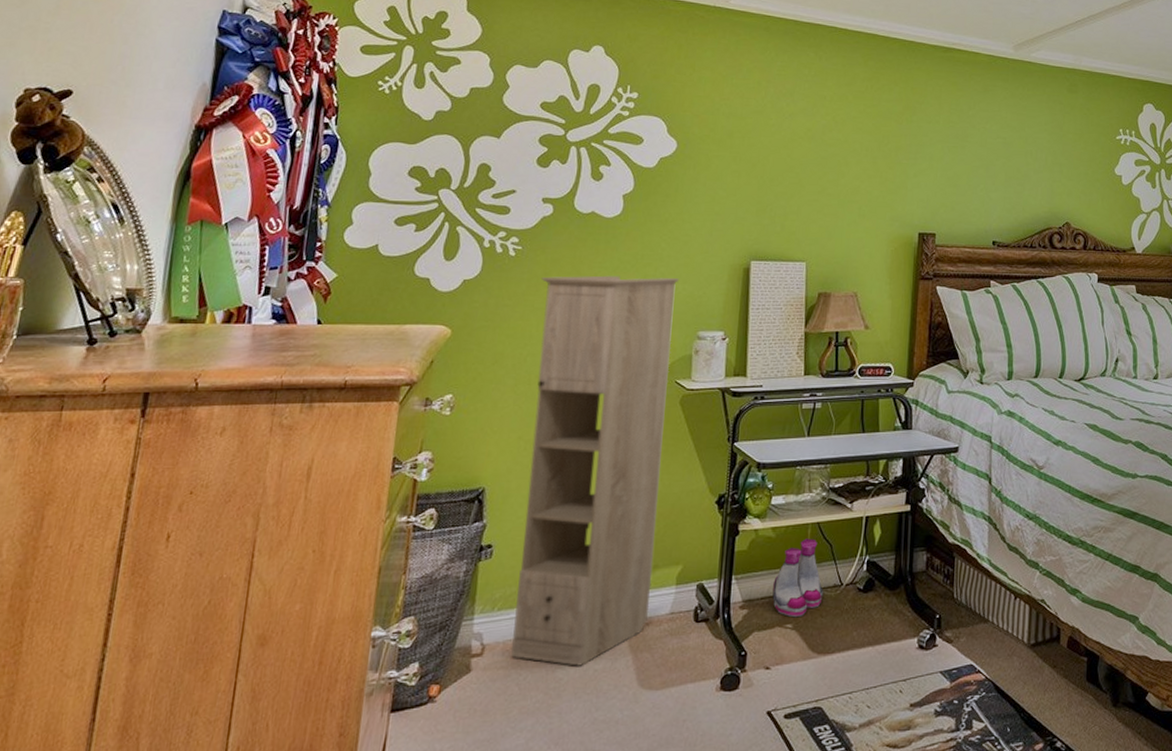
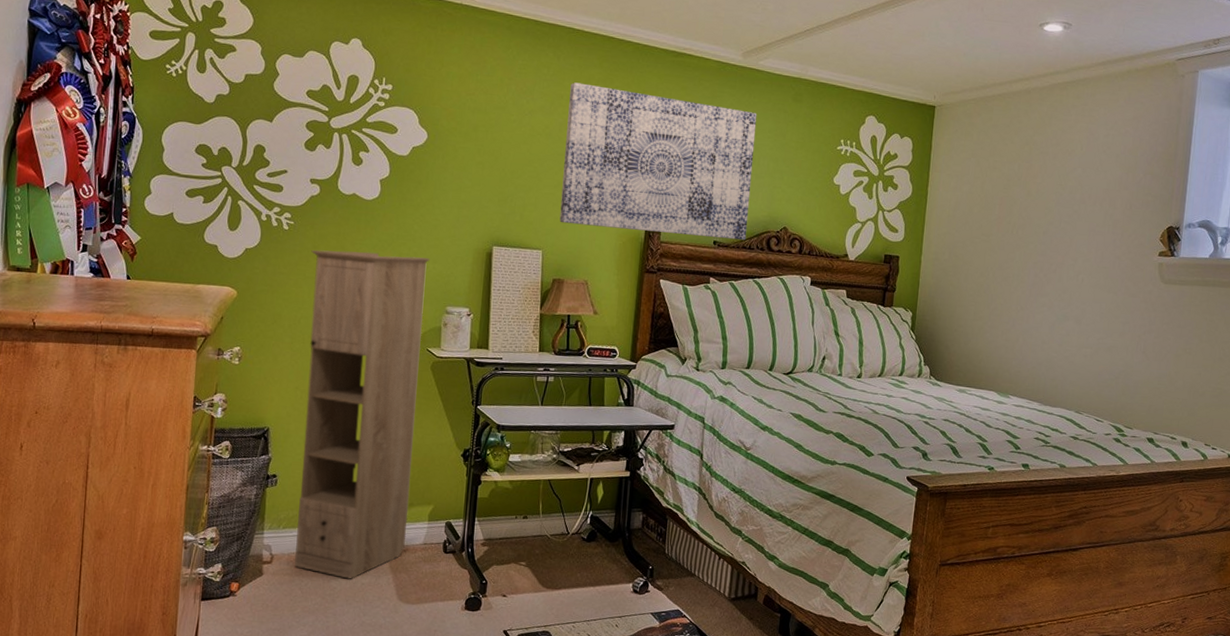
boots: present [772,538,823,618] -> none [509,492,552,557]
wall art: none [824,82,1032,239] -> present [559,82,757,241]

